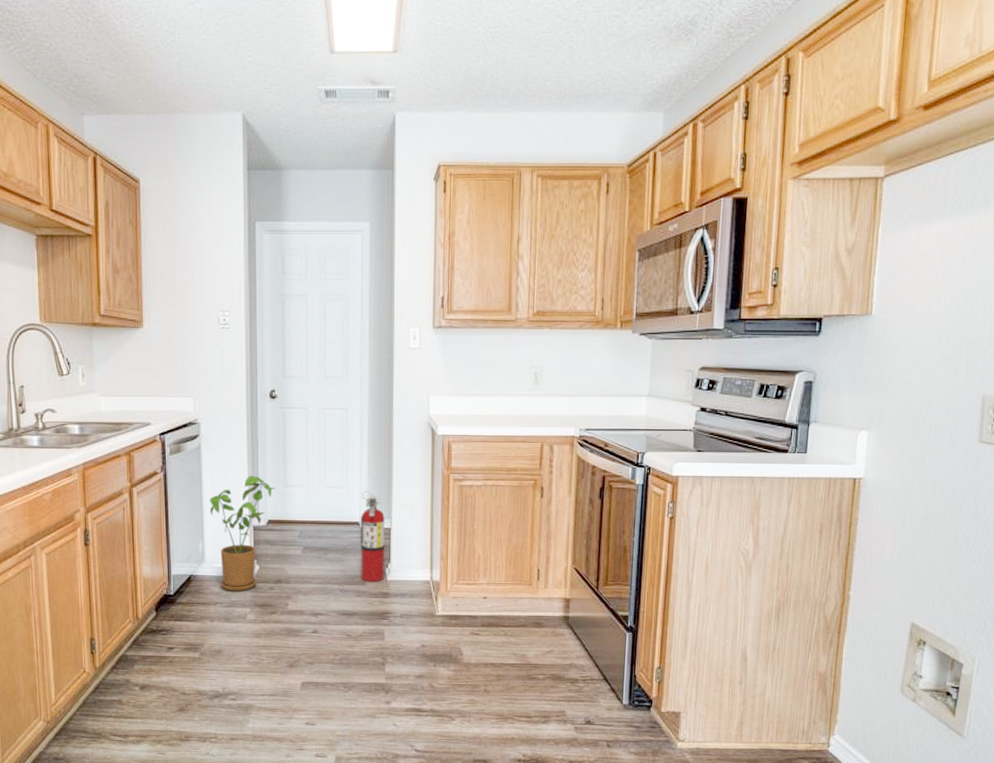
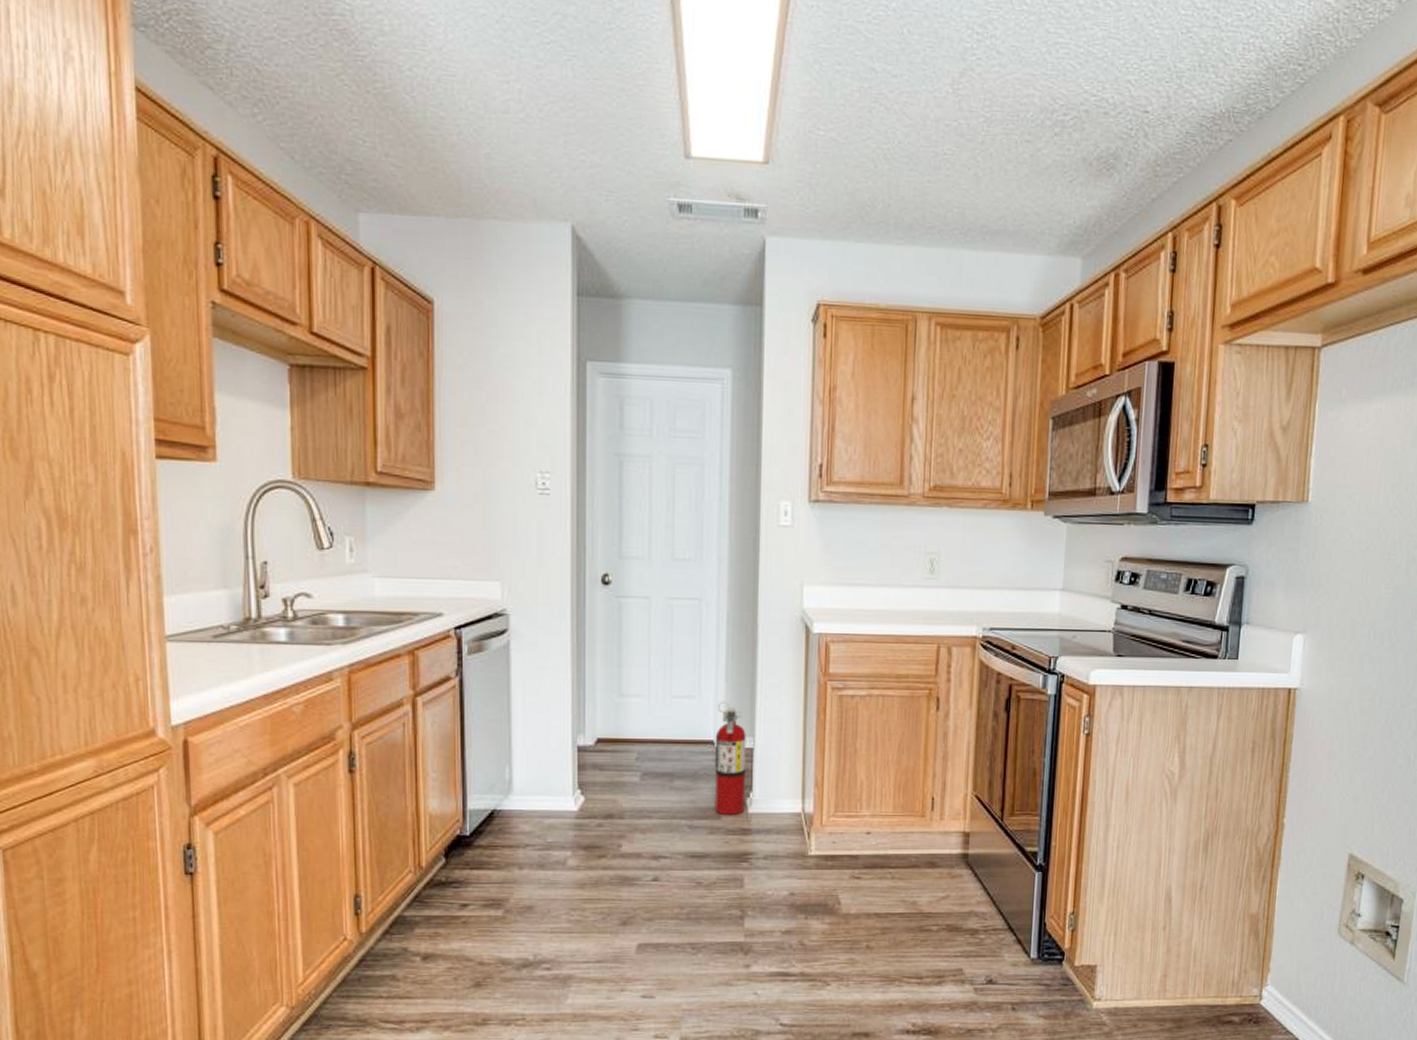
house plant: present [210,475,275,592] -> none [521,681,607,830]

